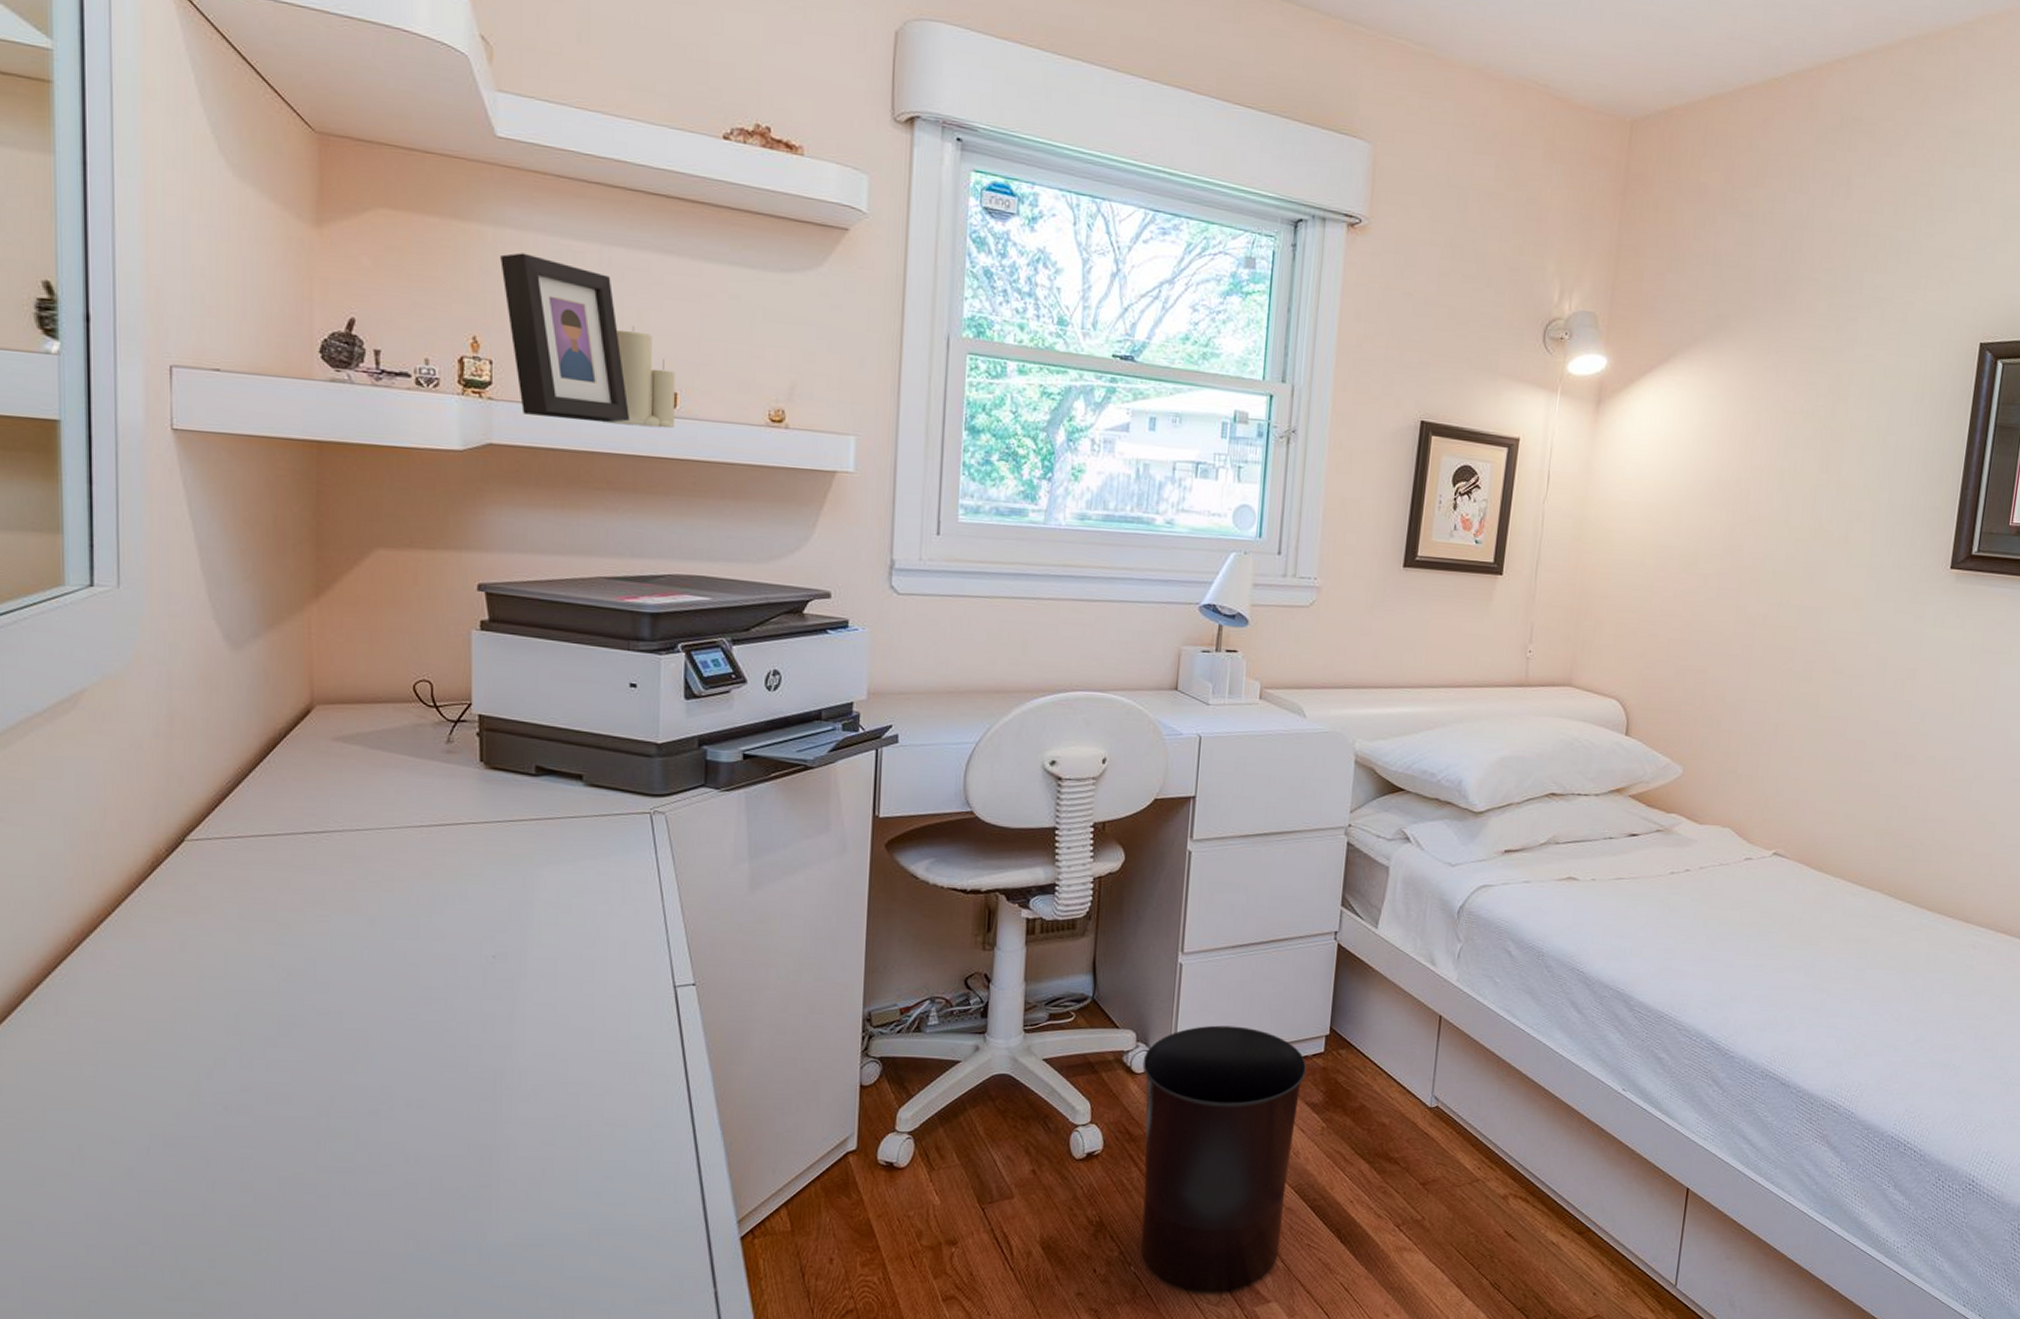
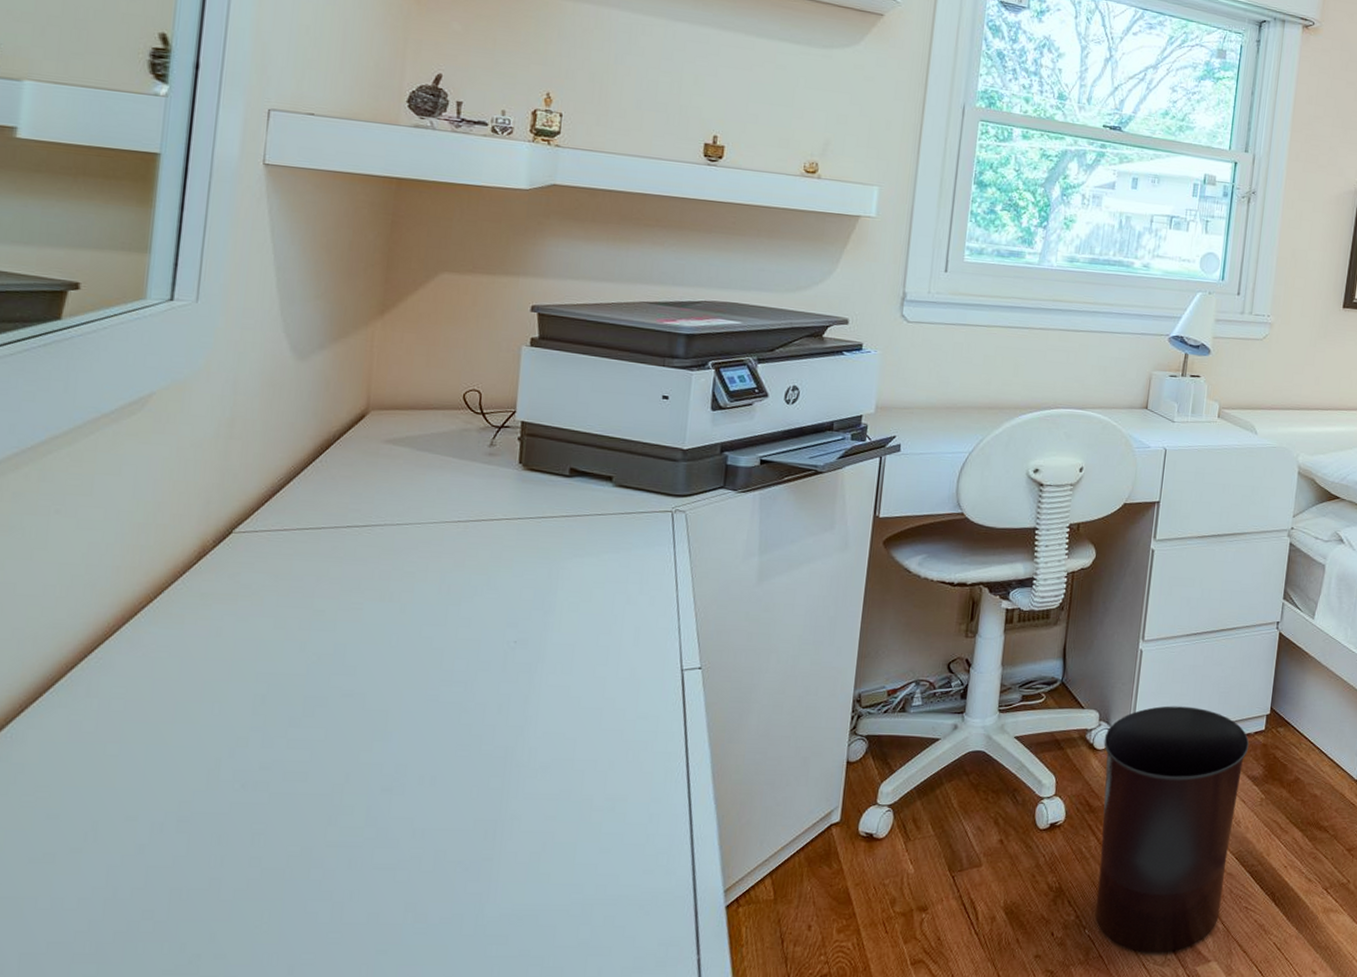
picture frame: present [500,252,631,424] -> none [577,24,682,170]
candle: present [603,326,675,429] -> none [657,88,725,176]

